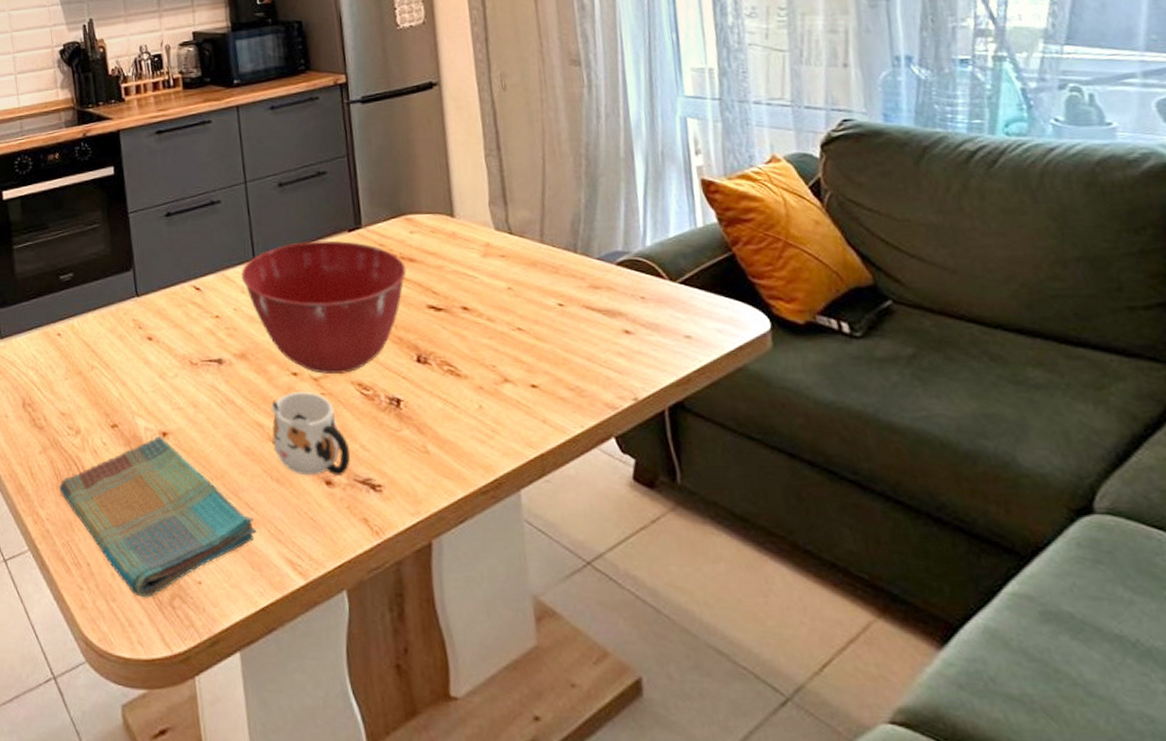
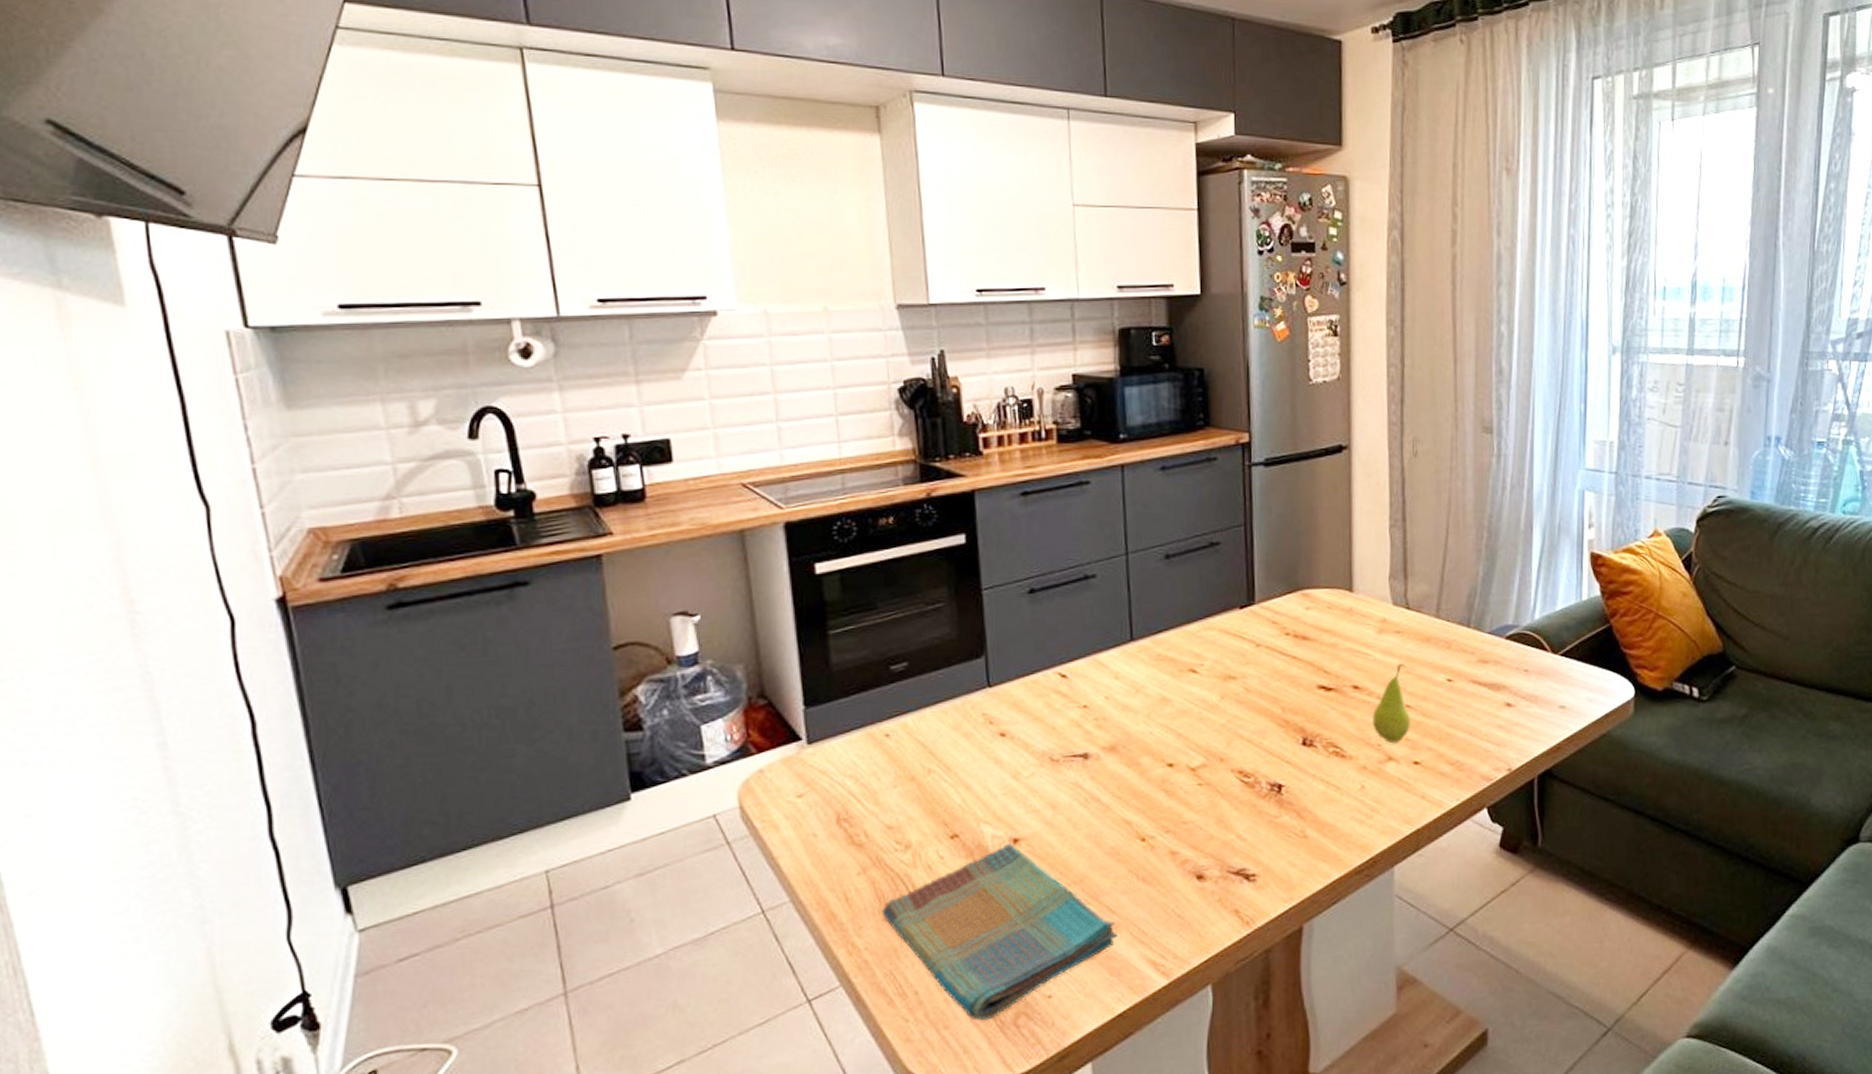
mixing bowl: present [241,240,407,375] -> none [1115,618,1299,763]
mug: present [271,392,351,476] -> none [1141,783,1226,872]
fruit: none [484,288,524,366] -> present [1372,665,1410,744]

